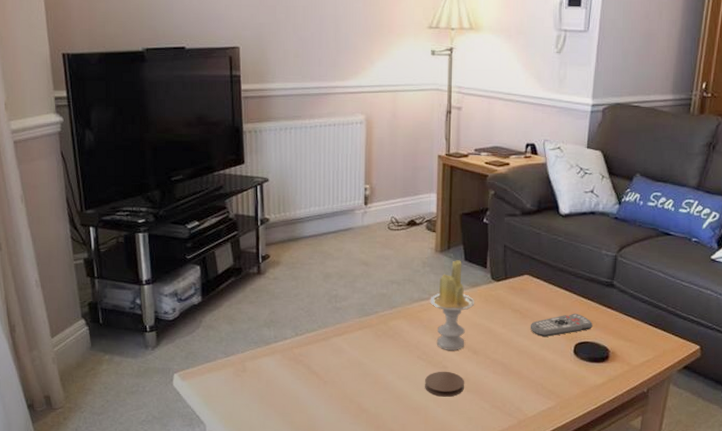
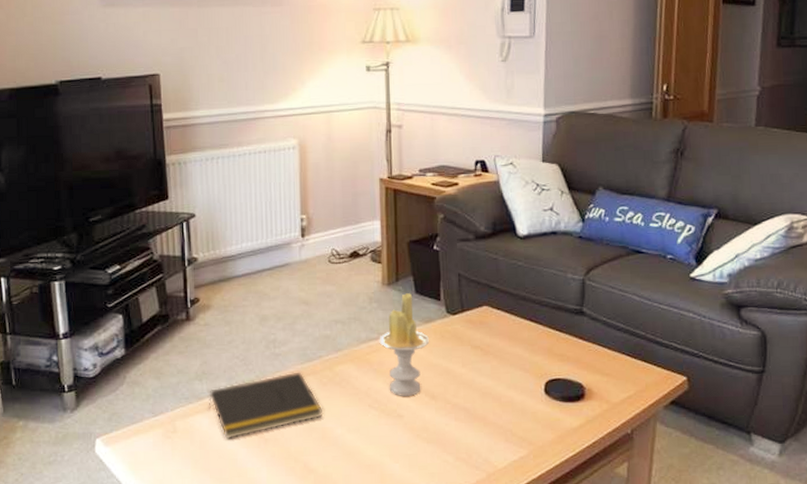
notepad: none [274,324,377,380] -> present [208,372,323,439]
coaster: present [425,371,465,397] -> none [379,420,424,451]
remote control: present [530,313,593,337] -> none [493,346,563,375]

